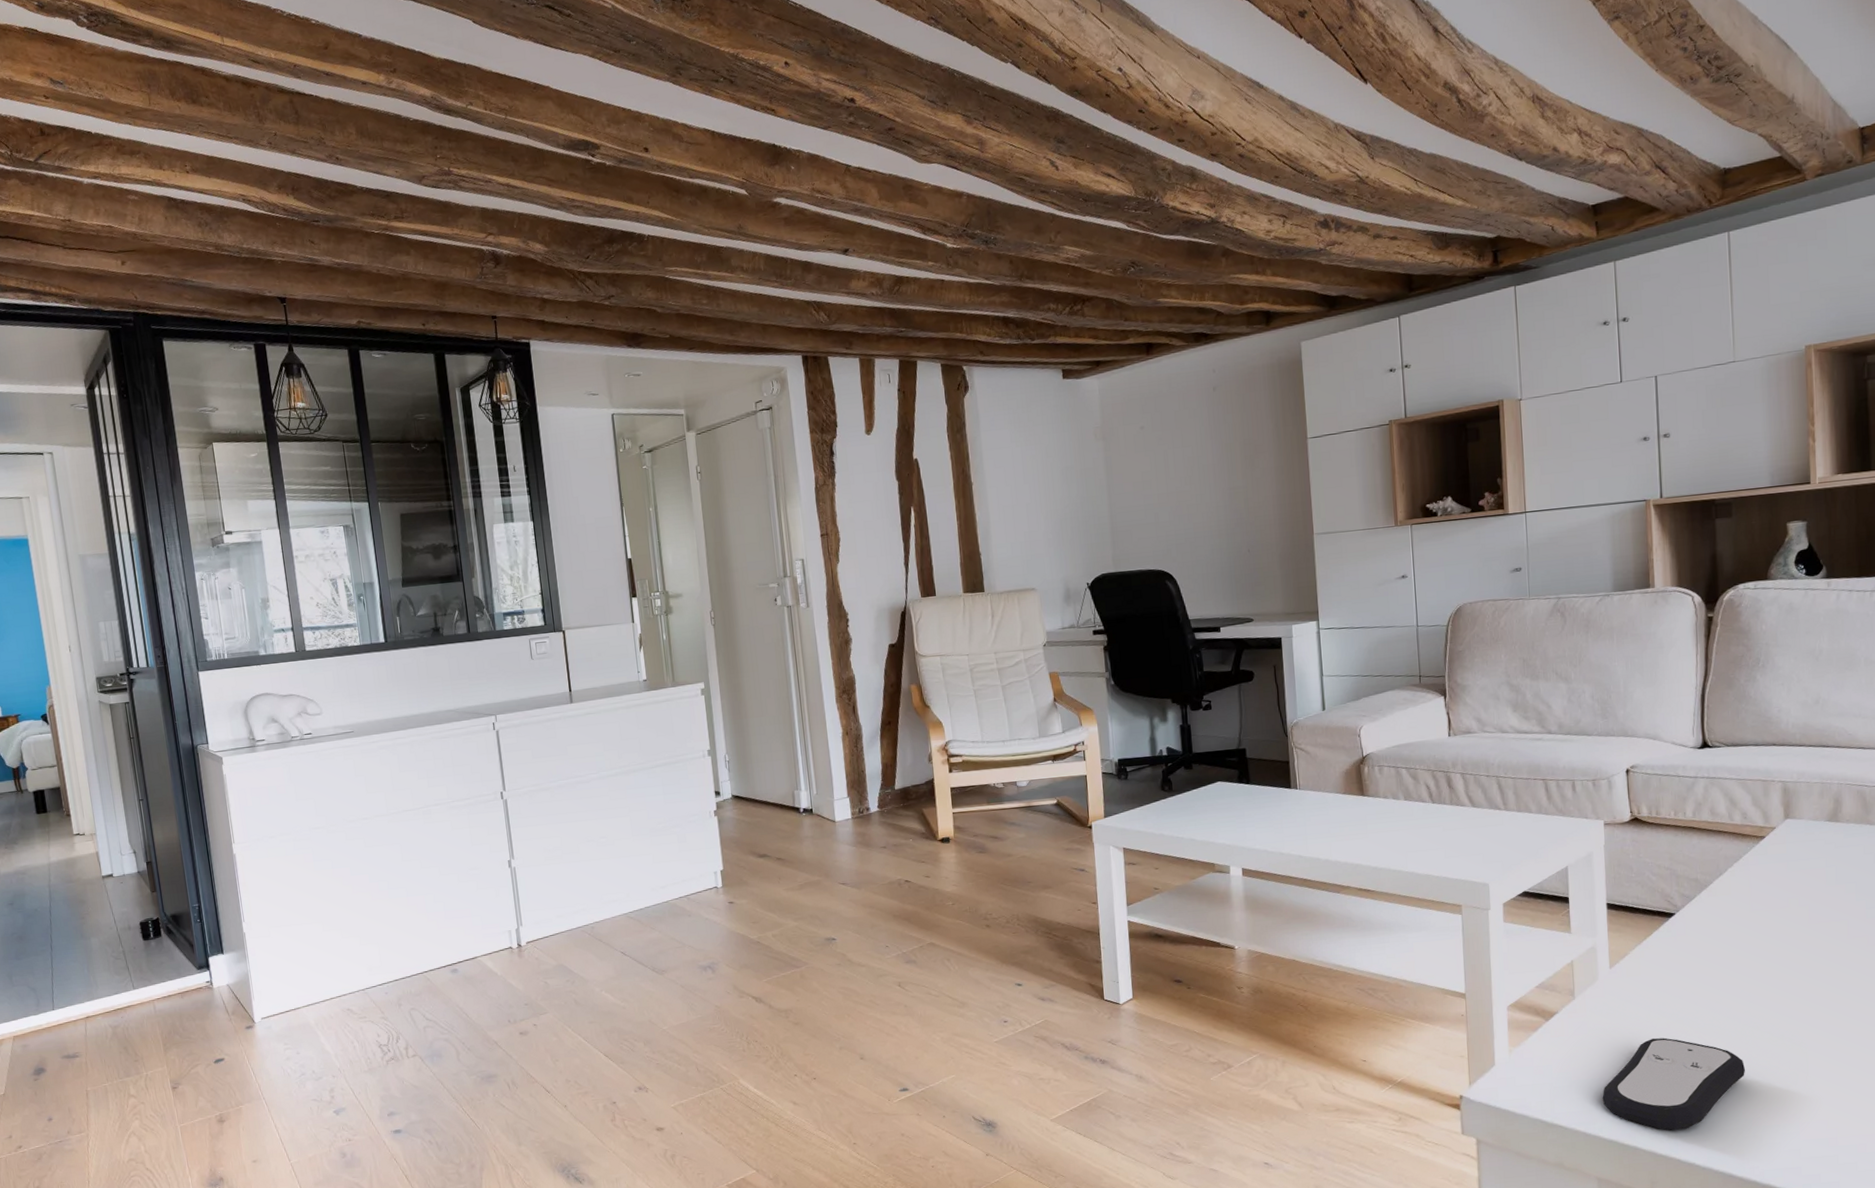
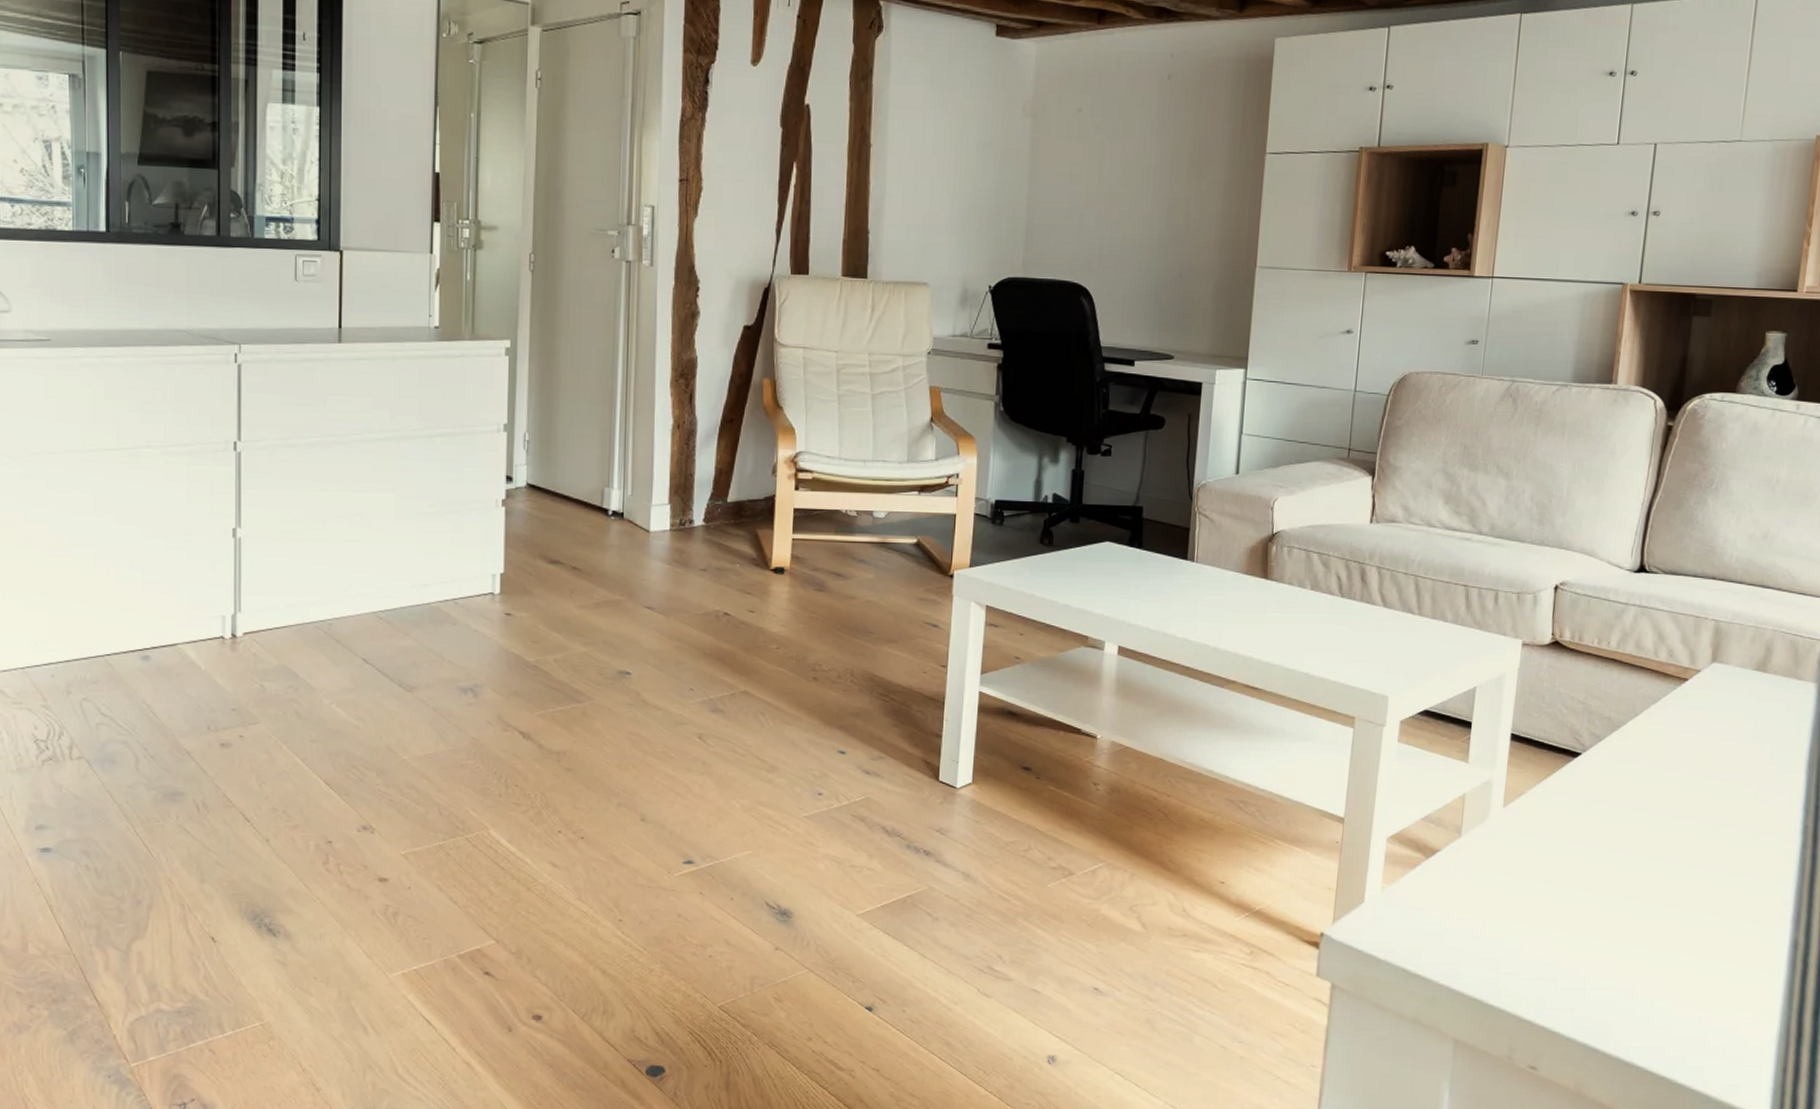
remote control: present [1602,1038,1745,1131] -> none [1472,890,1628,994]

